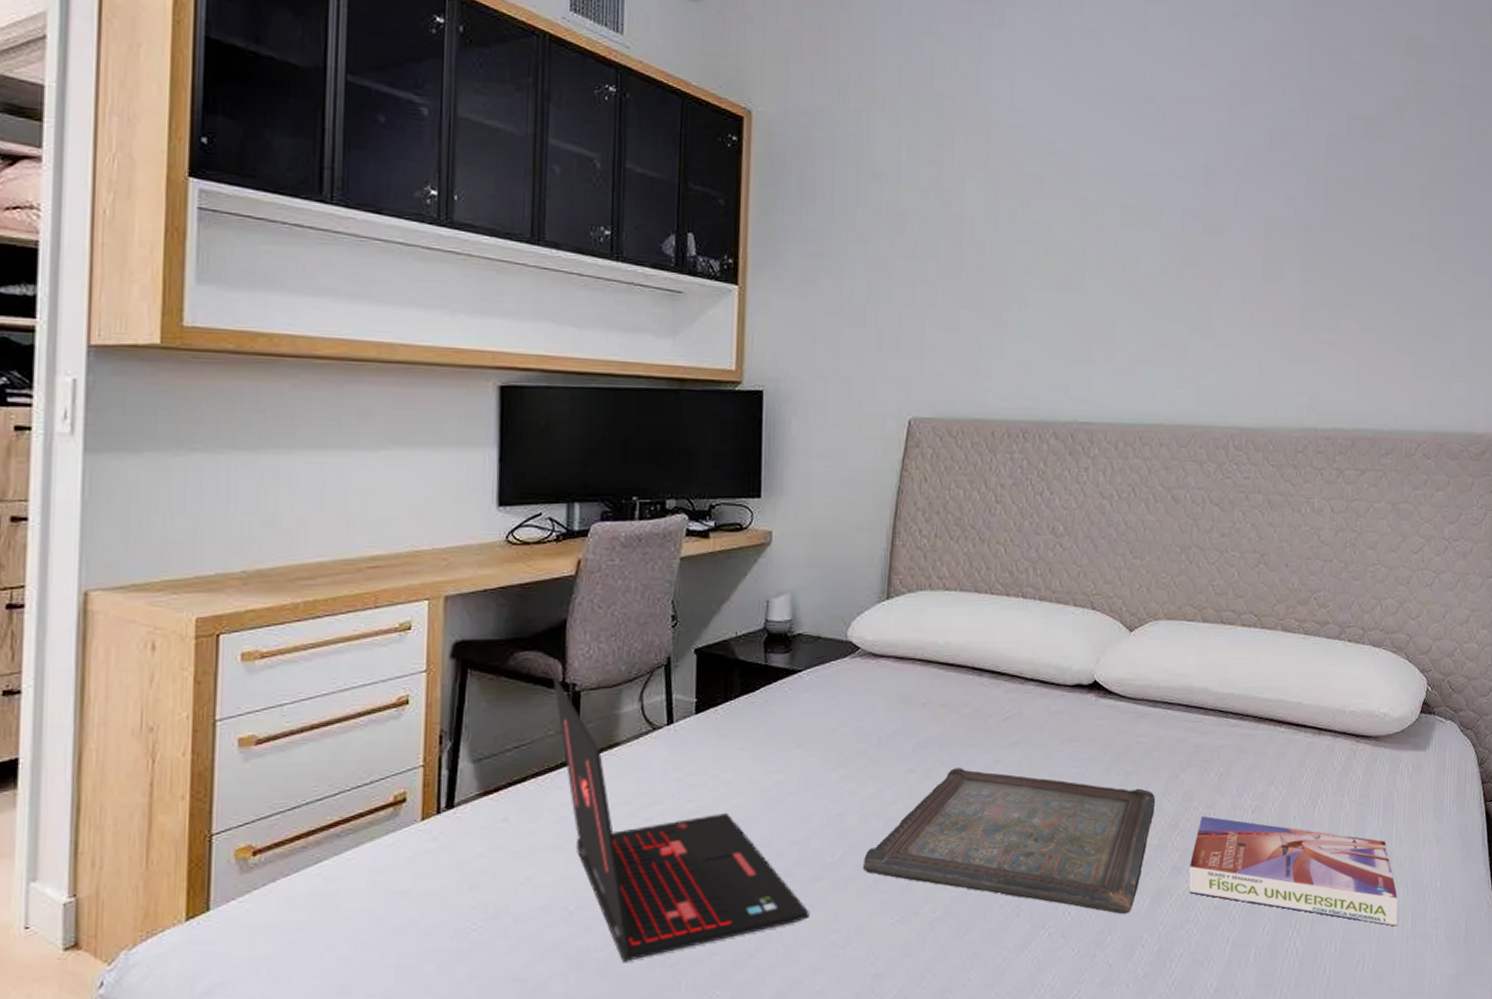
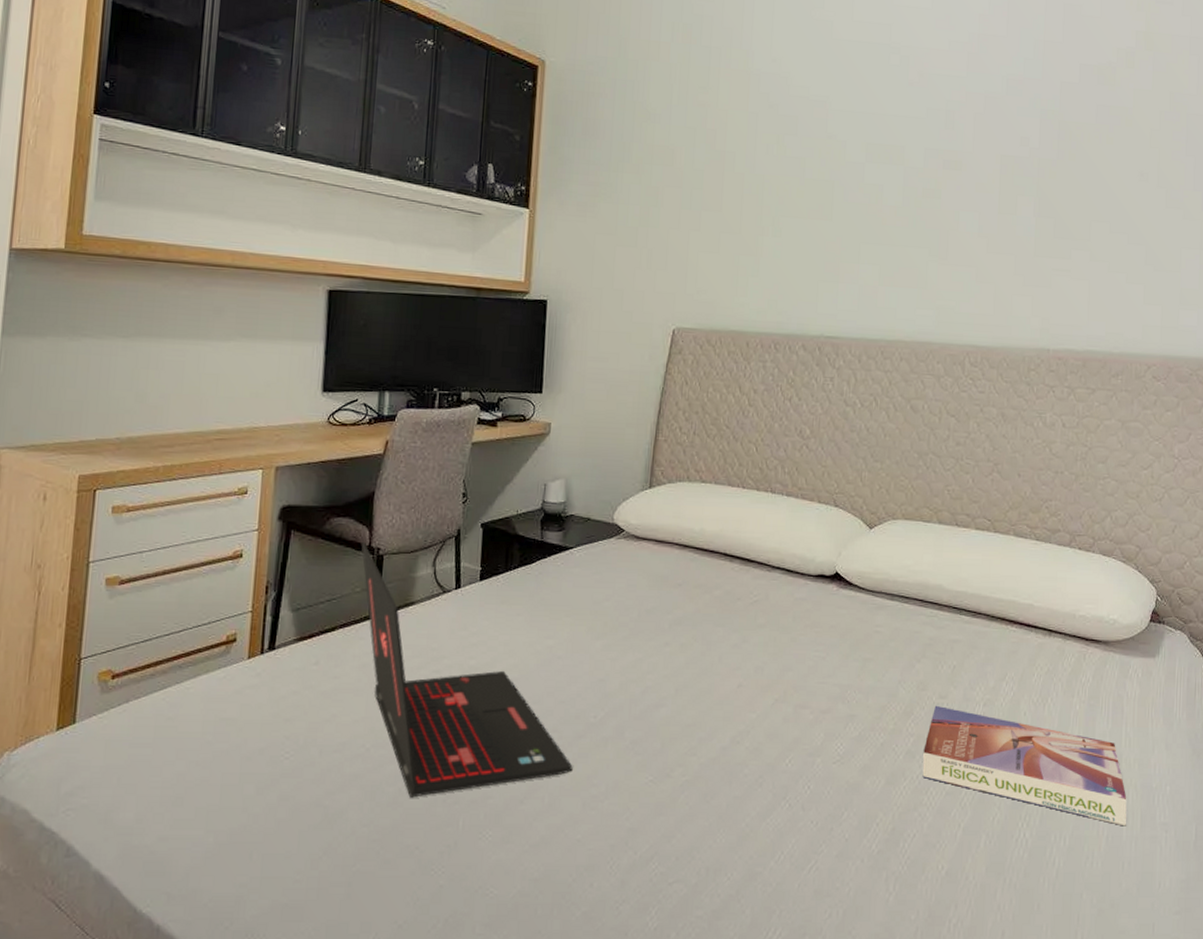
serving tray: present [862,768,1156,915] -> none [621,644,892,793]

